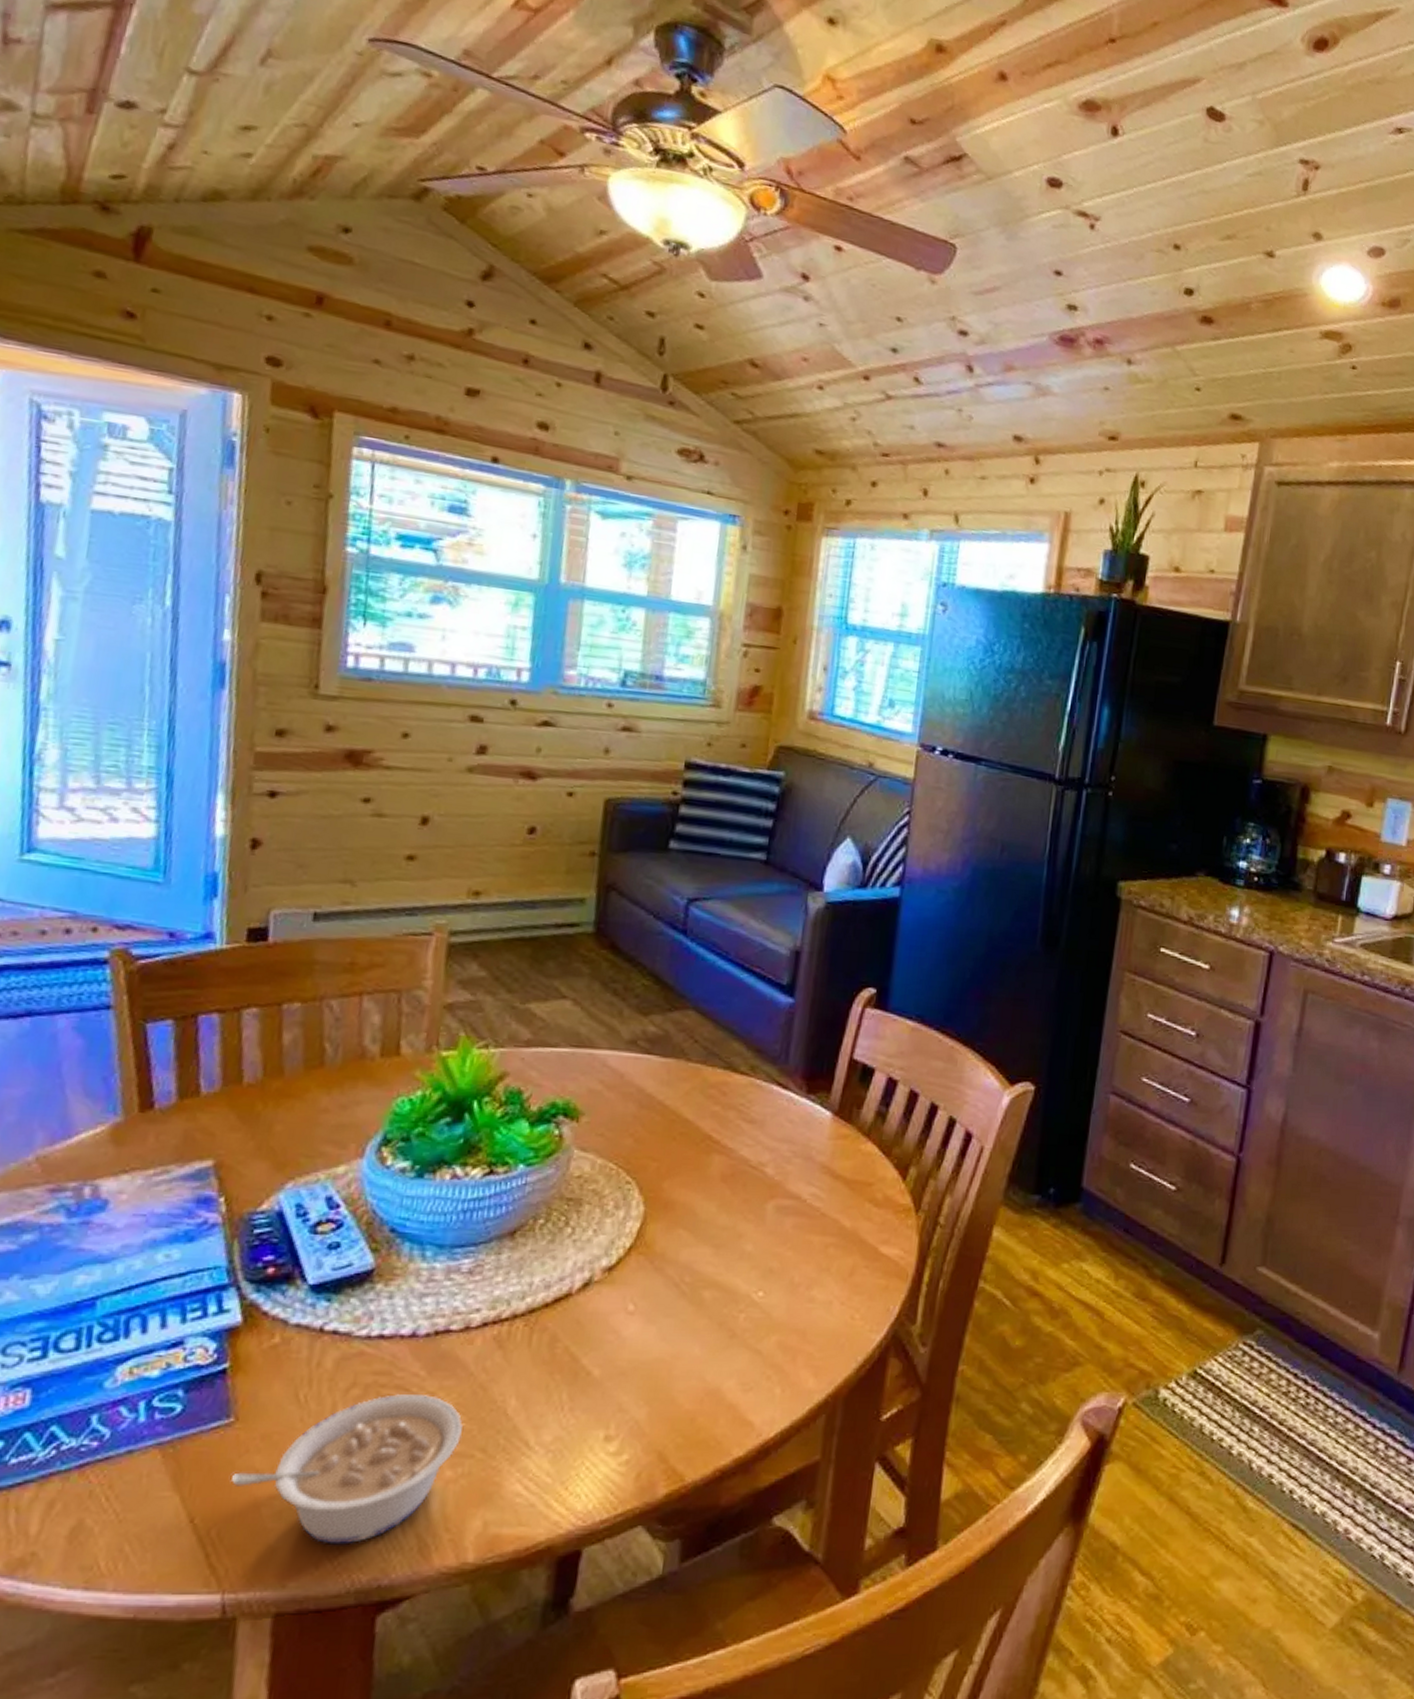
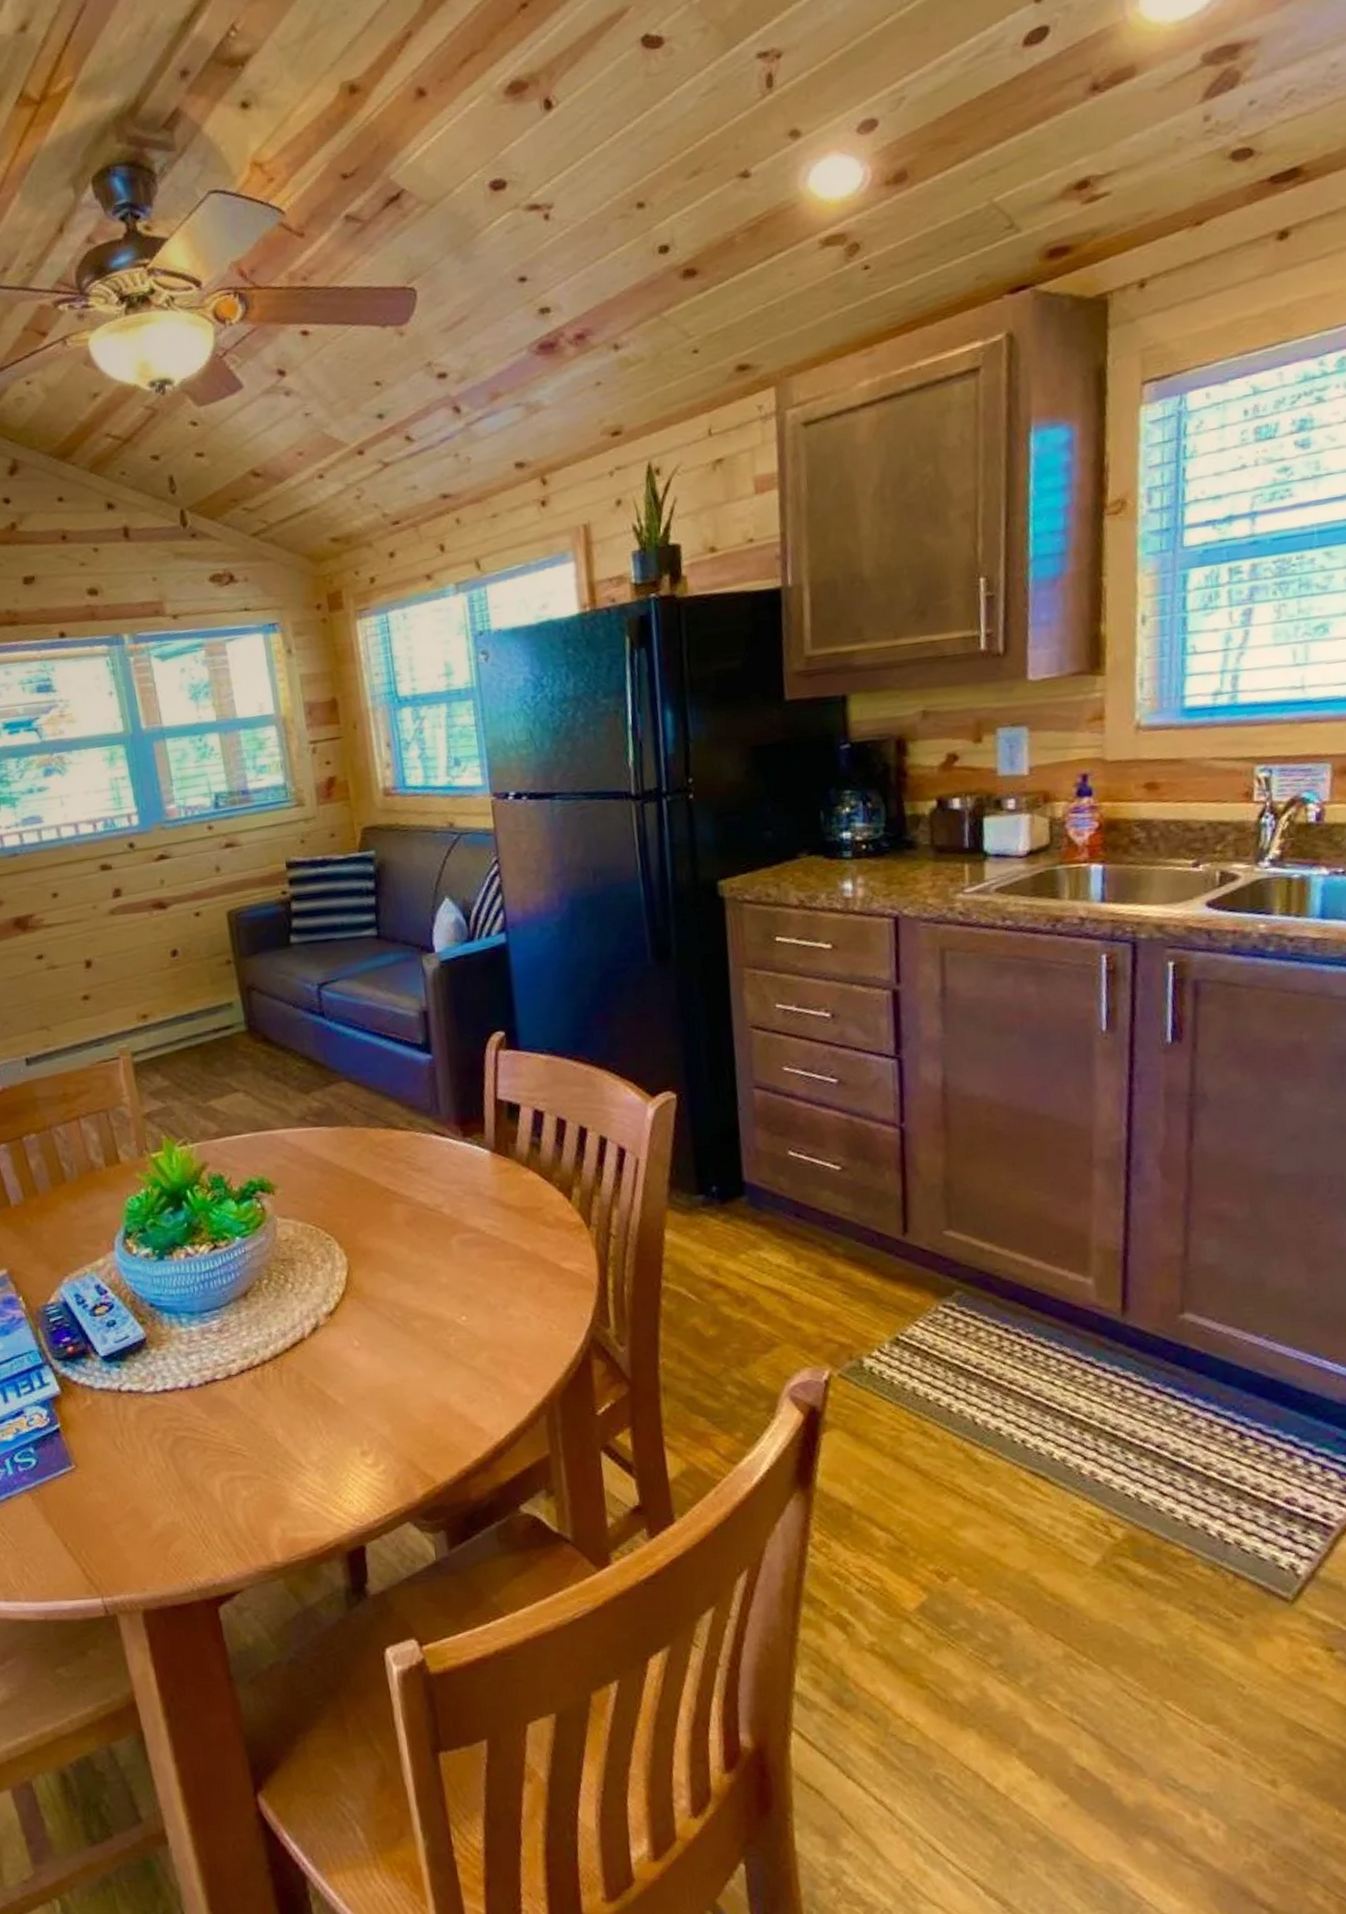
legume: present [231,1394,463,1545] -> none [85,1433,247,1555]

